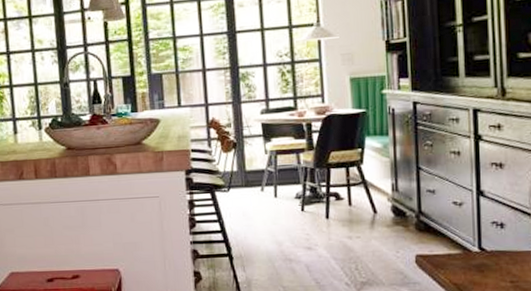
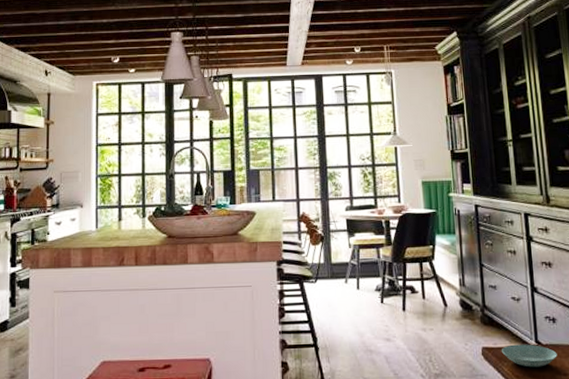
saucer: none [437,250,504,275] -> present [501,344,557,368]

